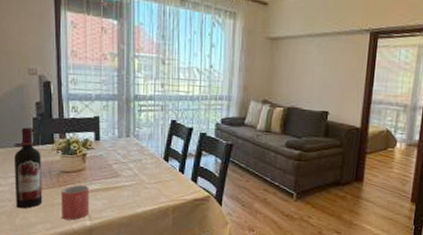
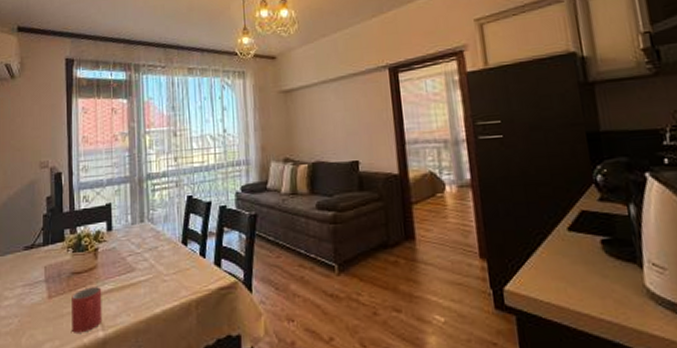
wine bottle: present [14,127,43,209] -> none [23,226,51,325]

